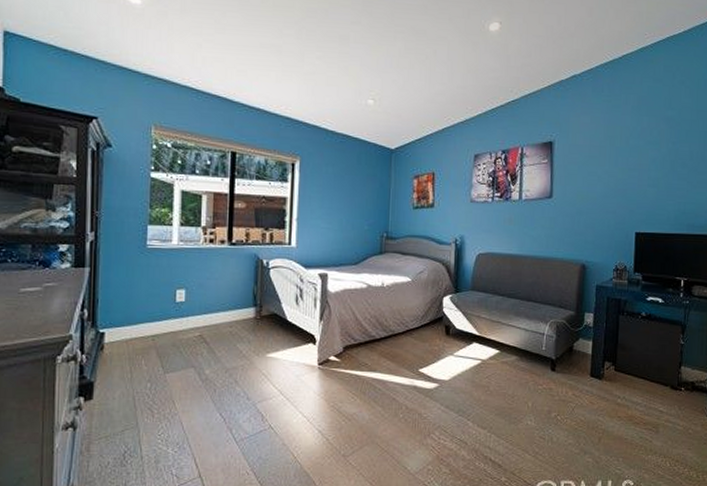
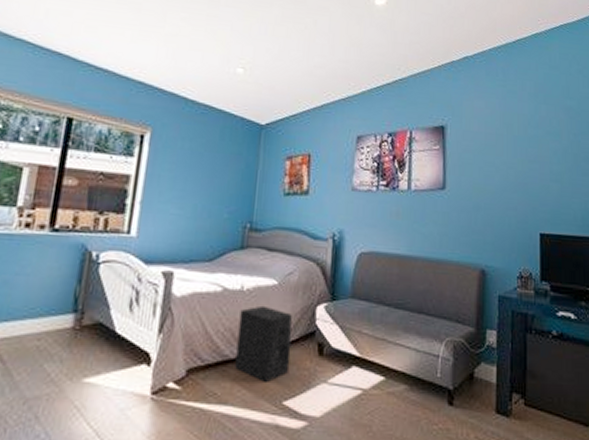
speaker: none [381,298,424,355] -> present [235,305,292,382]

